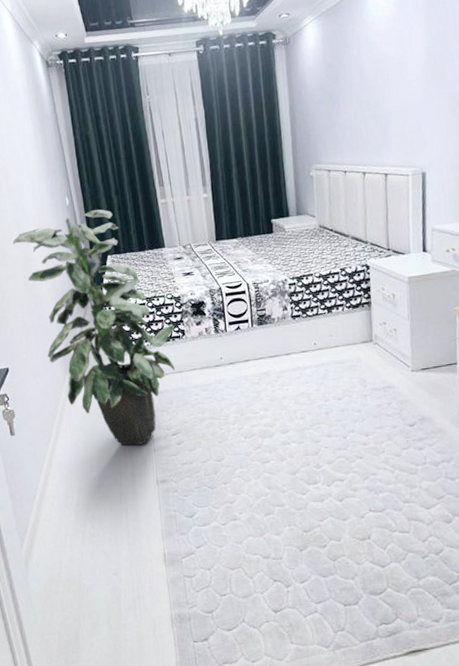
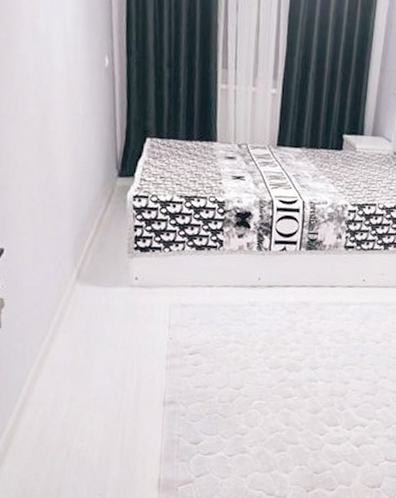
indoor plant: present [13,209,176,446] -> none [30,79,213,360]

